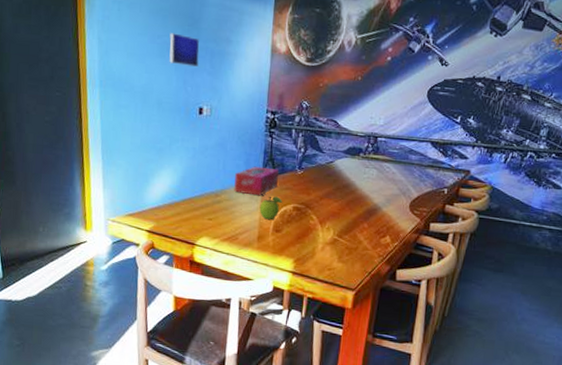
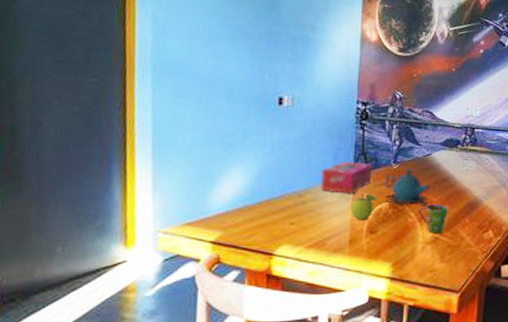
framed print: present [169,33,200,67] -> none [242,16,279,53]
teapot: none [289,174,335,210] -> present [384,169,434,206]
cup: none [320,208,349,236] -> present [419,204,449,234]

